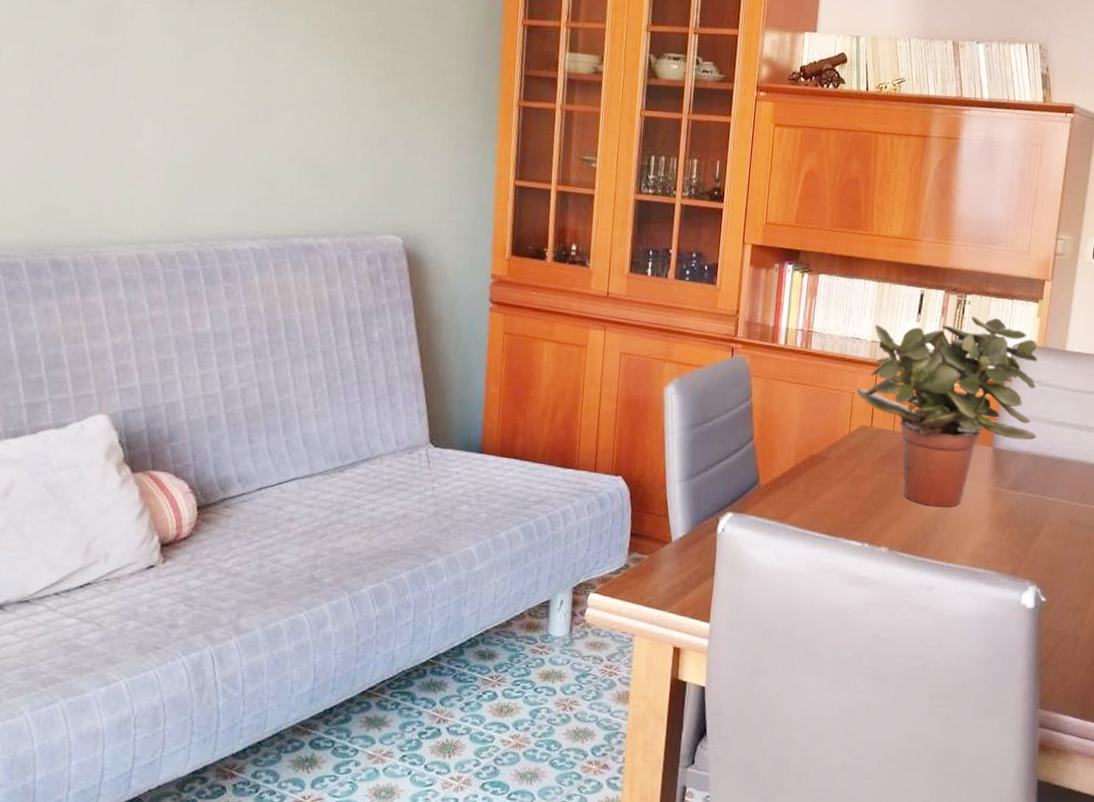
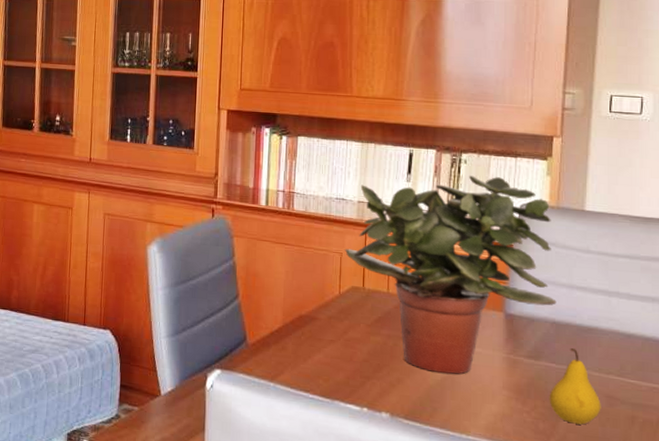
fruit: none [1024,478,1066,548] -> present [549,347,601,425]

